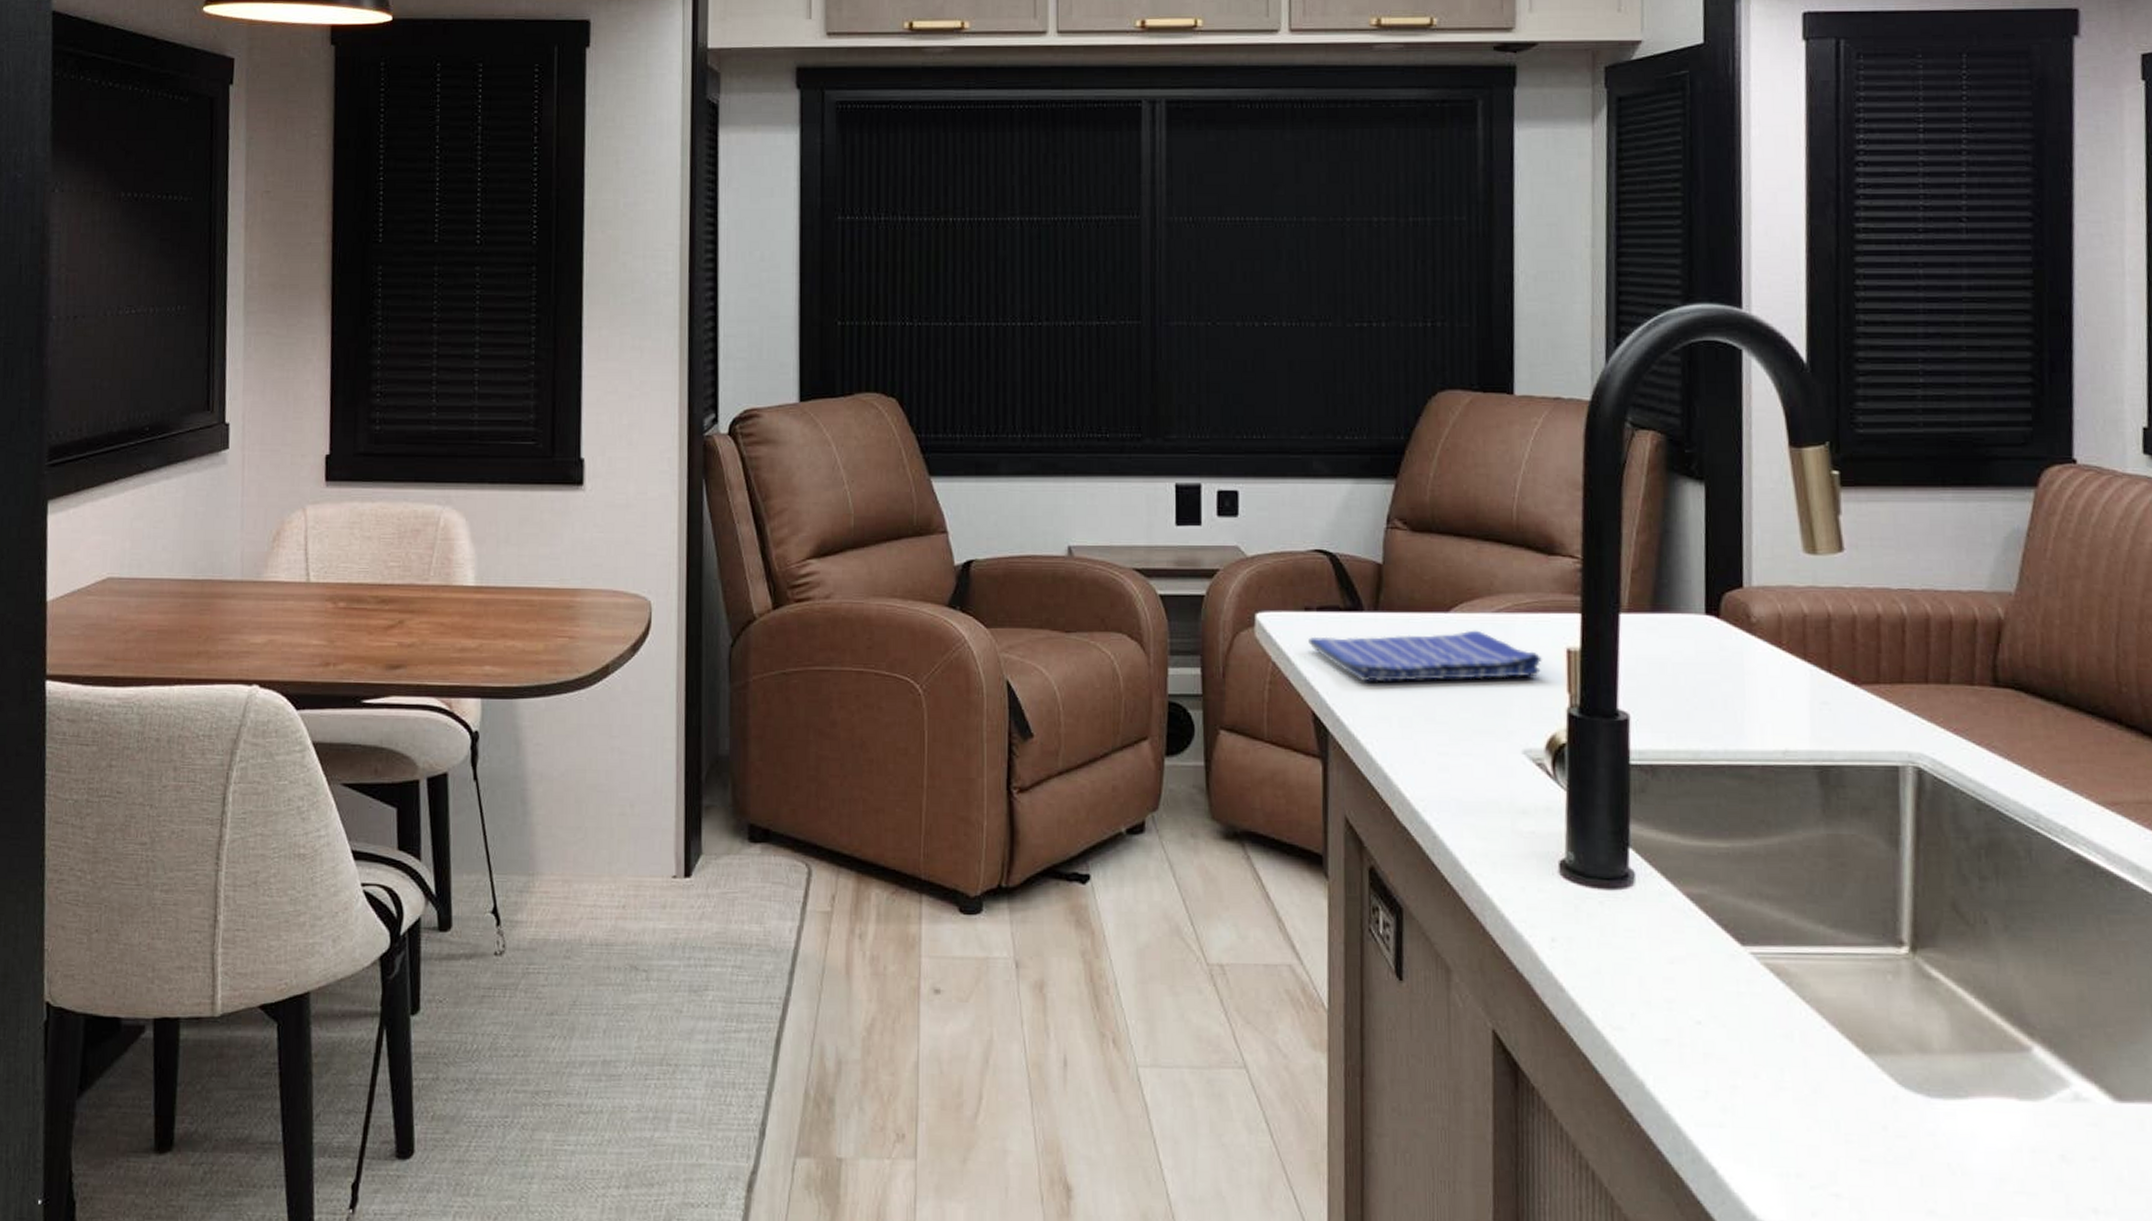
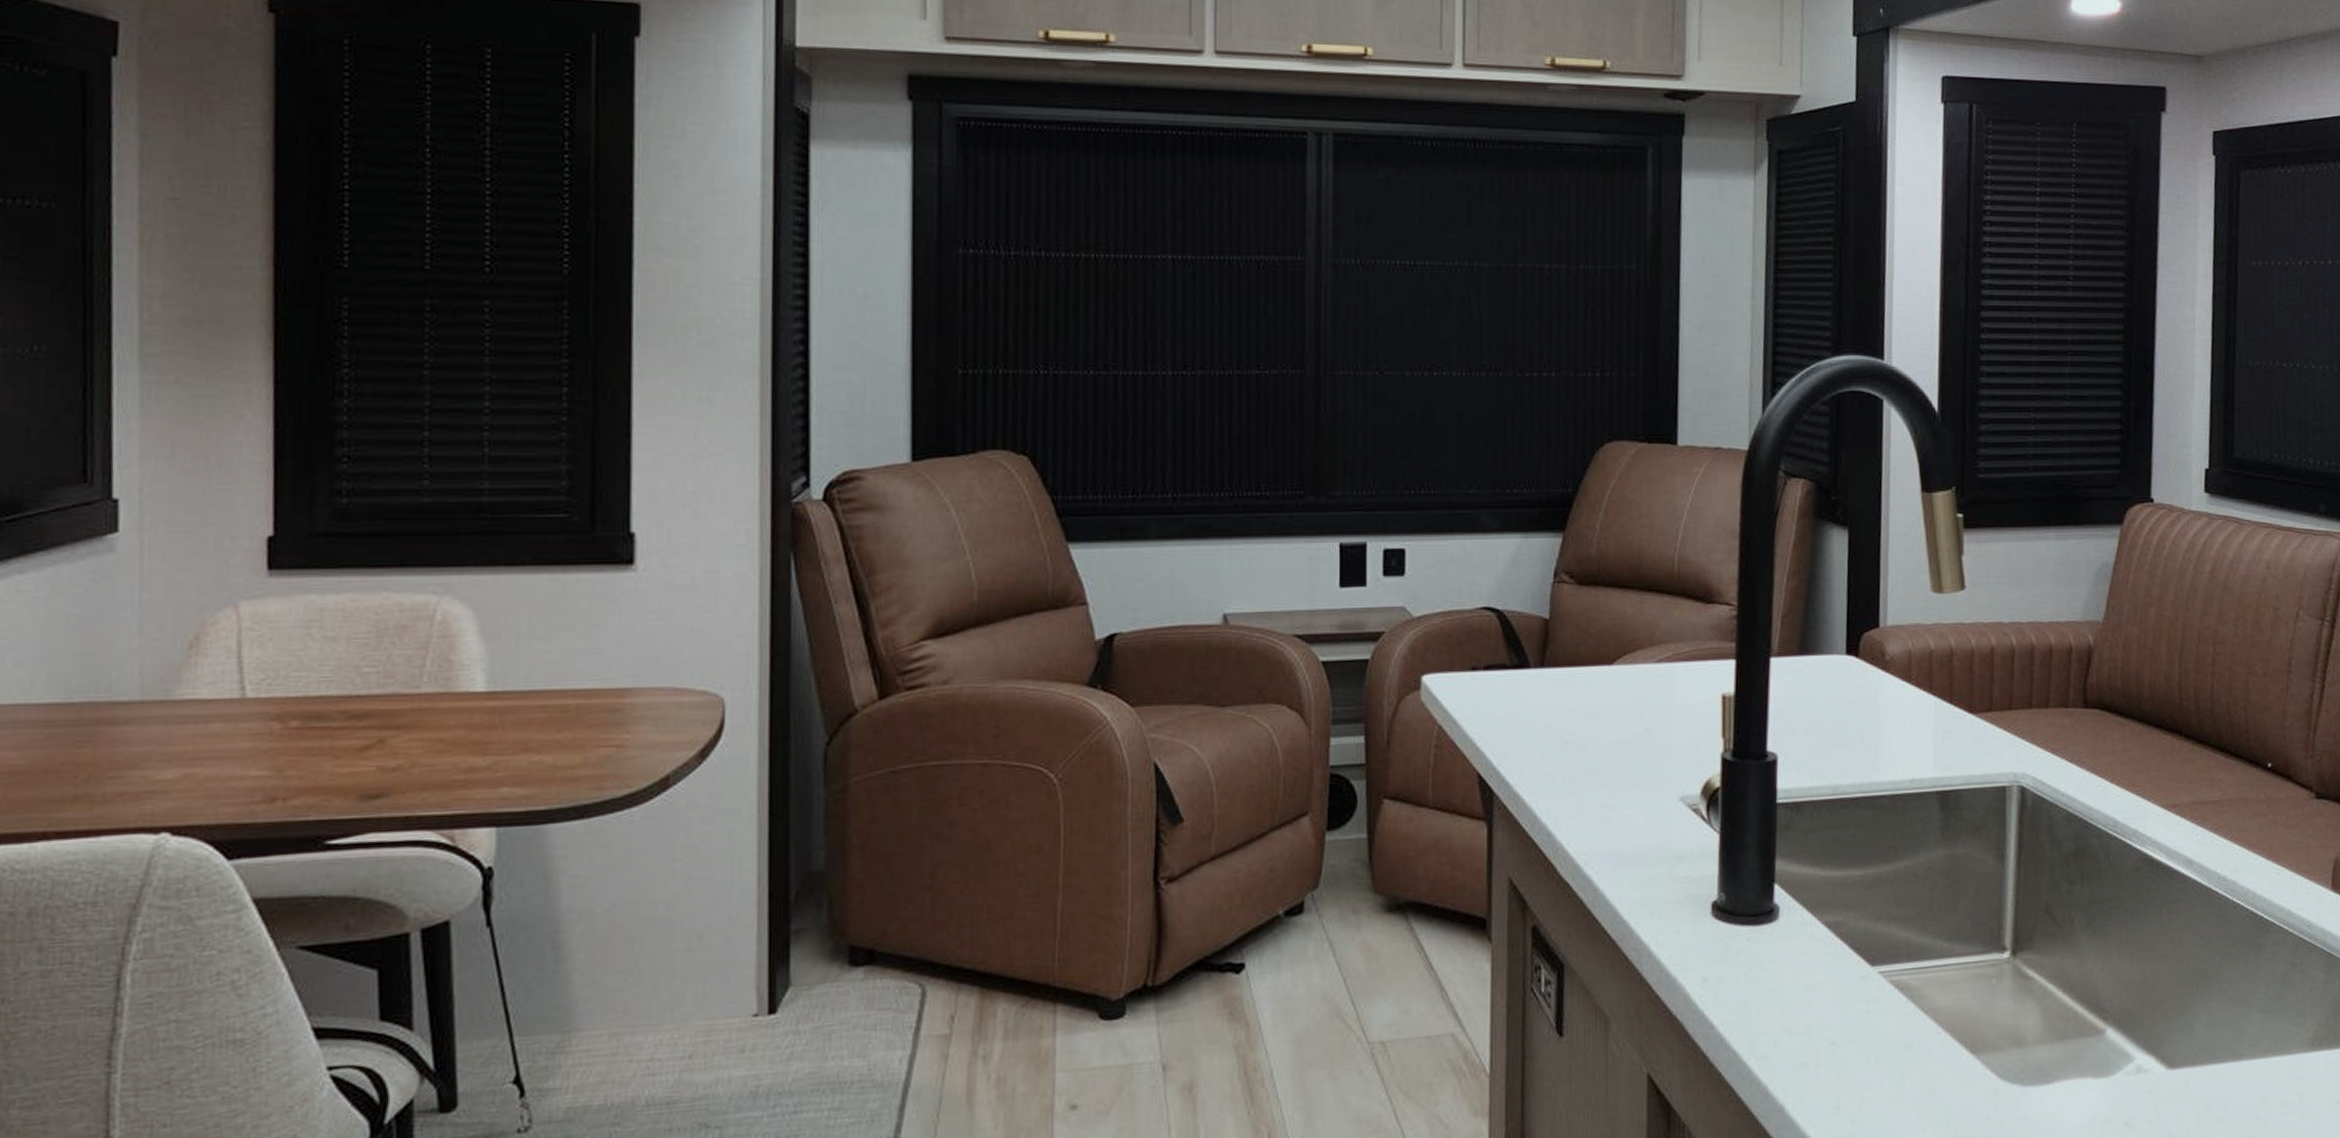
dish towel: present [1308,630,1543,682] -> none [1475,681,1700,740]

